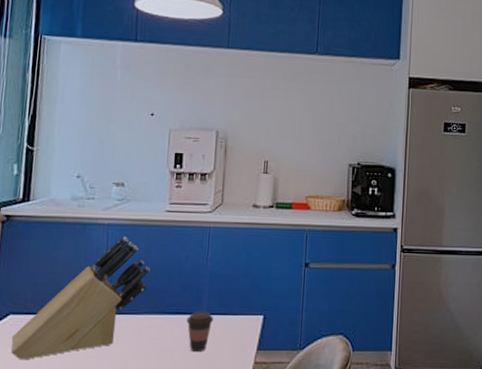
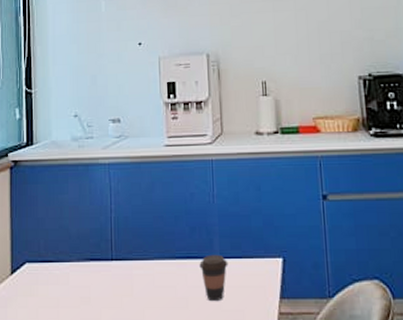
knife block: present [11,236,150,359] -> none [29,175,155,310]

